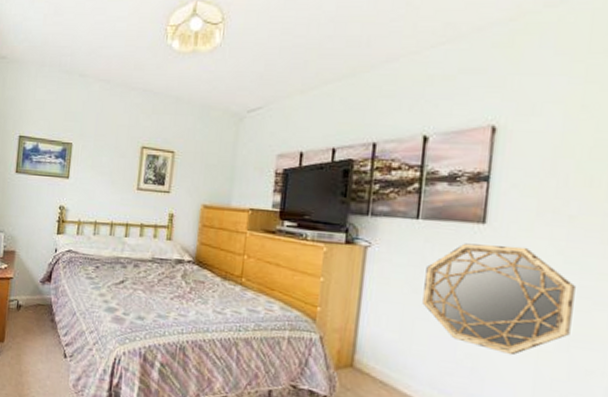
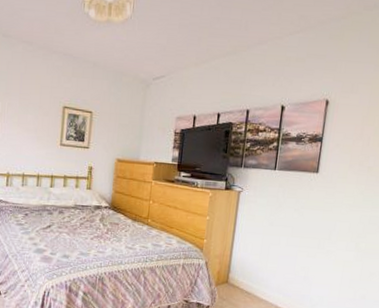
home mirror: present [422,243,575,356] -> none [276,188,369,266]

